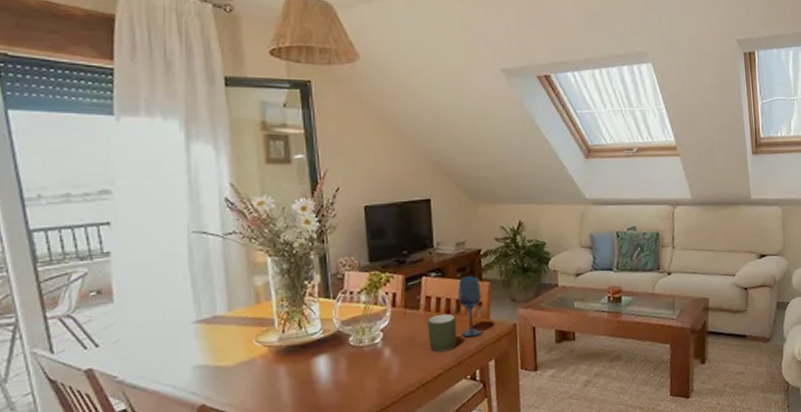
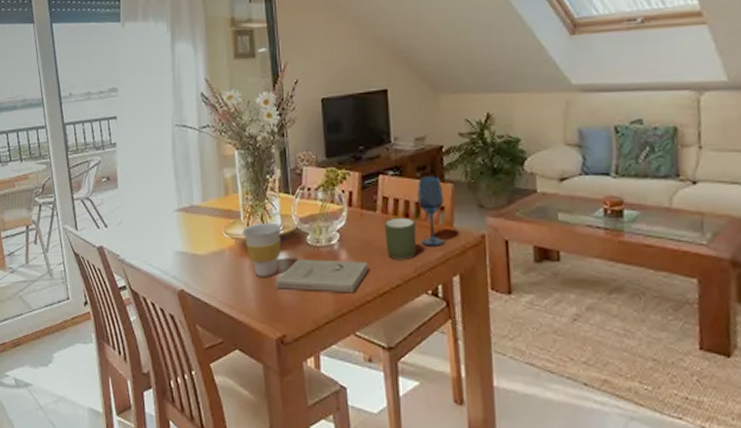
cup: none [277,327,322,382] -> present [243,222,282,277]
book: none [315,356,411,391] -> present [276,259,368,293]

